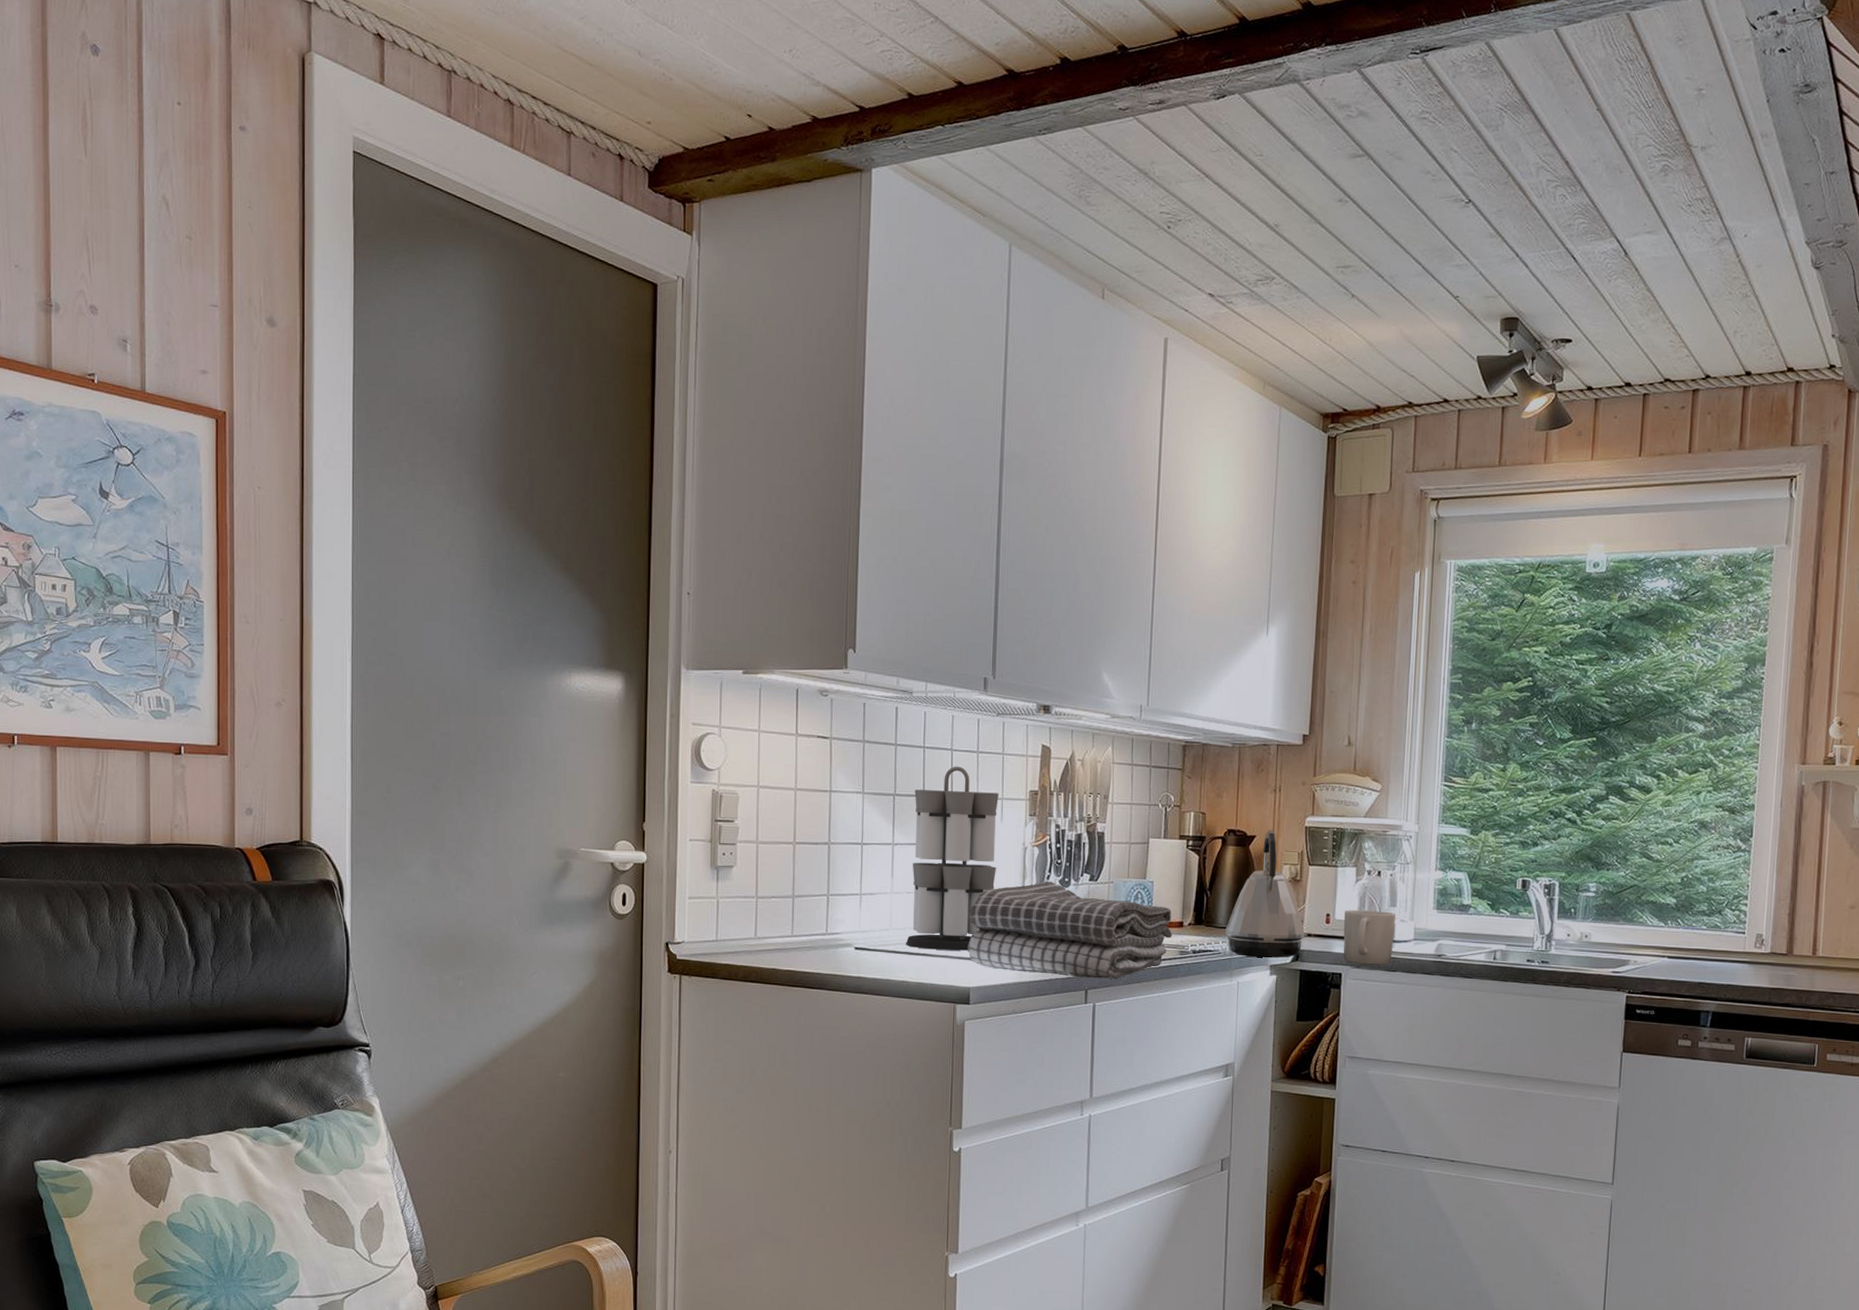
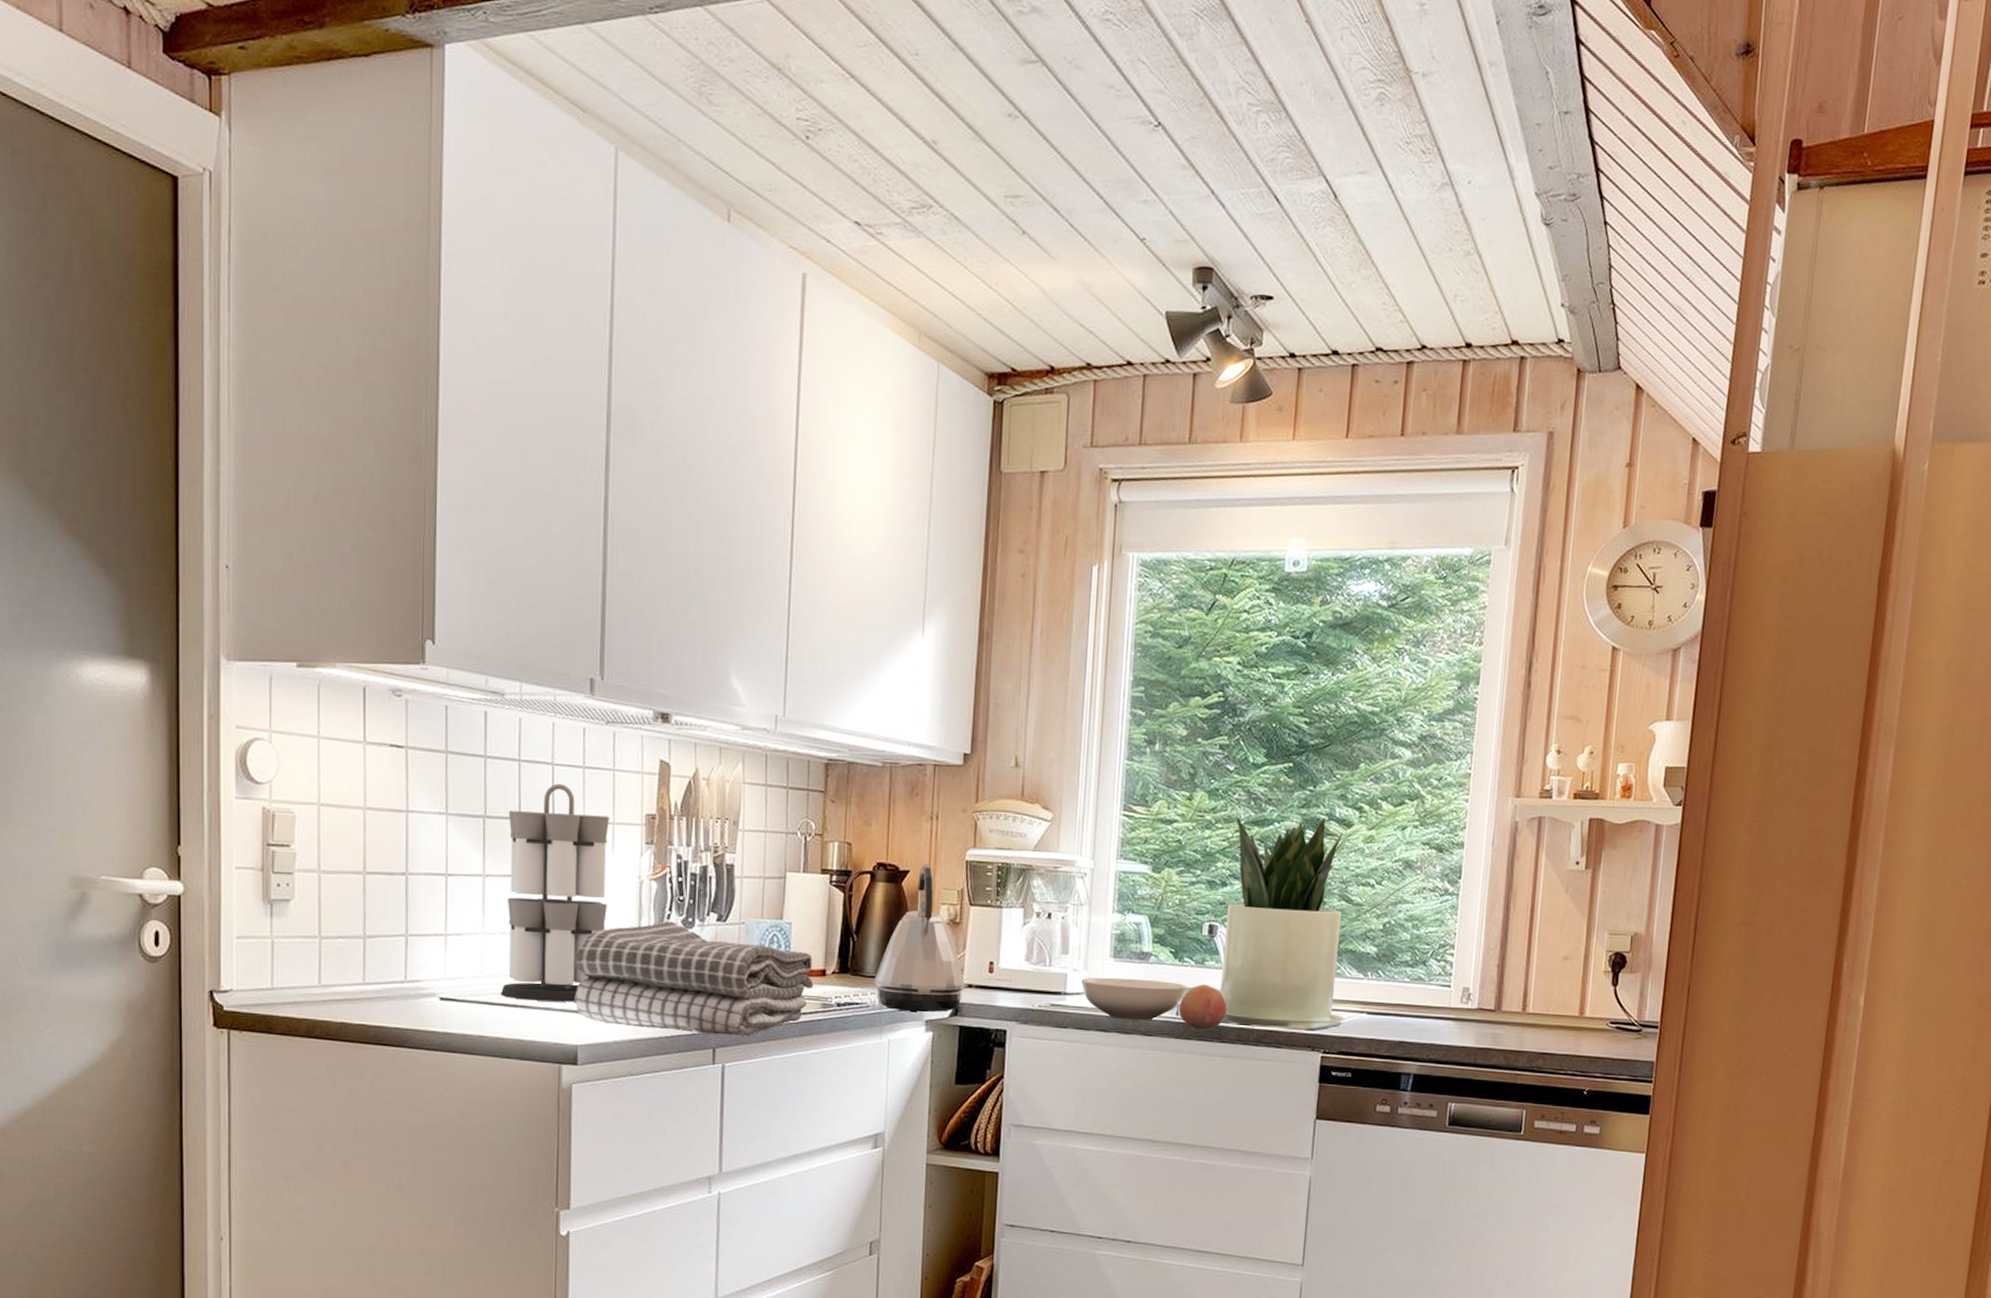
mug: present [1343,910,1396,965] -> none [1008,957,1068,1021]
bowl: none [1408,926,1502,965] -> present [1081,977,1186,1021]
fruit: none [1495,932,1540,973] -> present [1178,984,1227,1030]
planter: none [1534,785,1647,973] -> present [1221,816,1345,1031]

